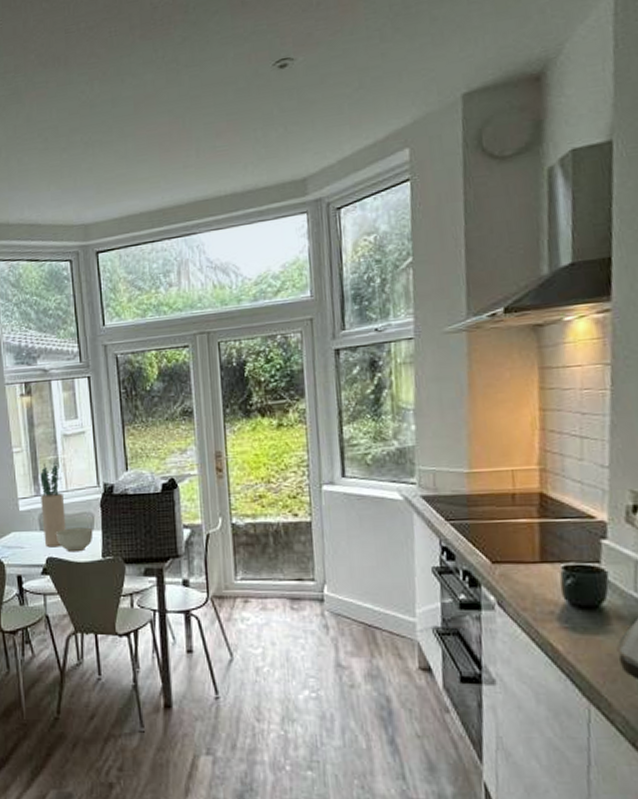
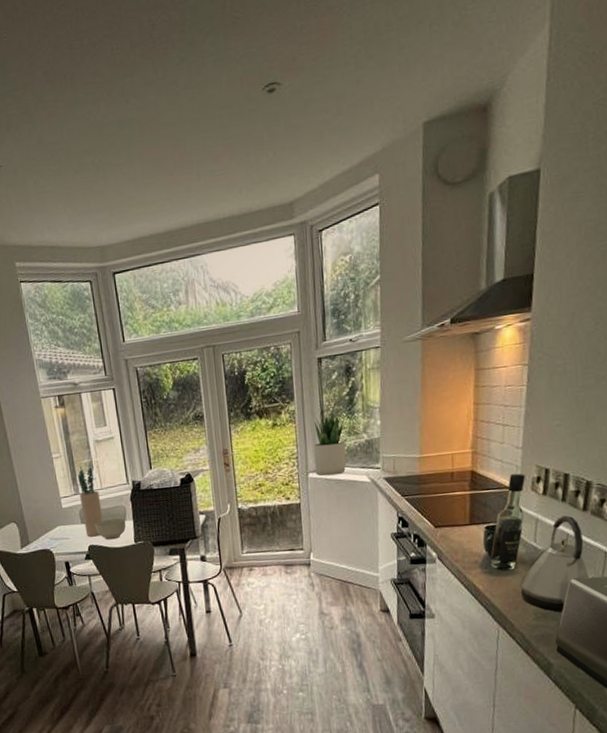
planter: none [328,412,371,490] -> present [313,412,346,476]
bottle: none [570,499,619,628] -> present [489,473,525,571]

